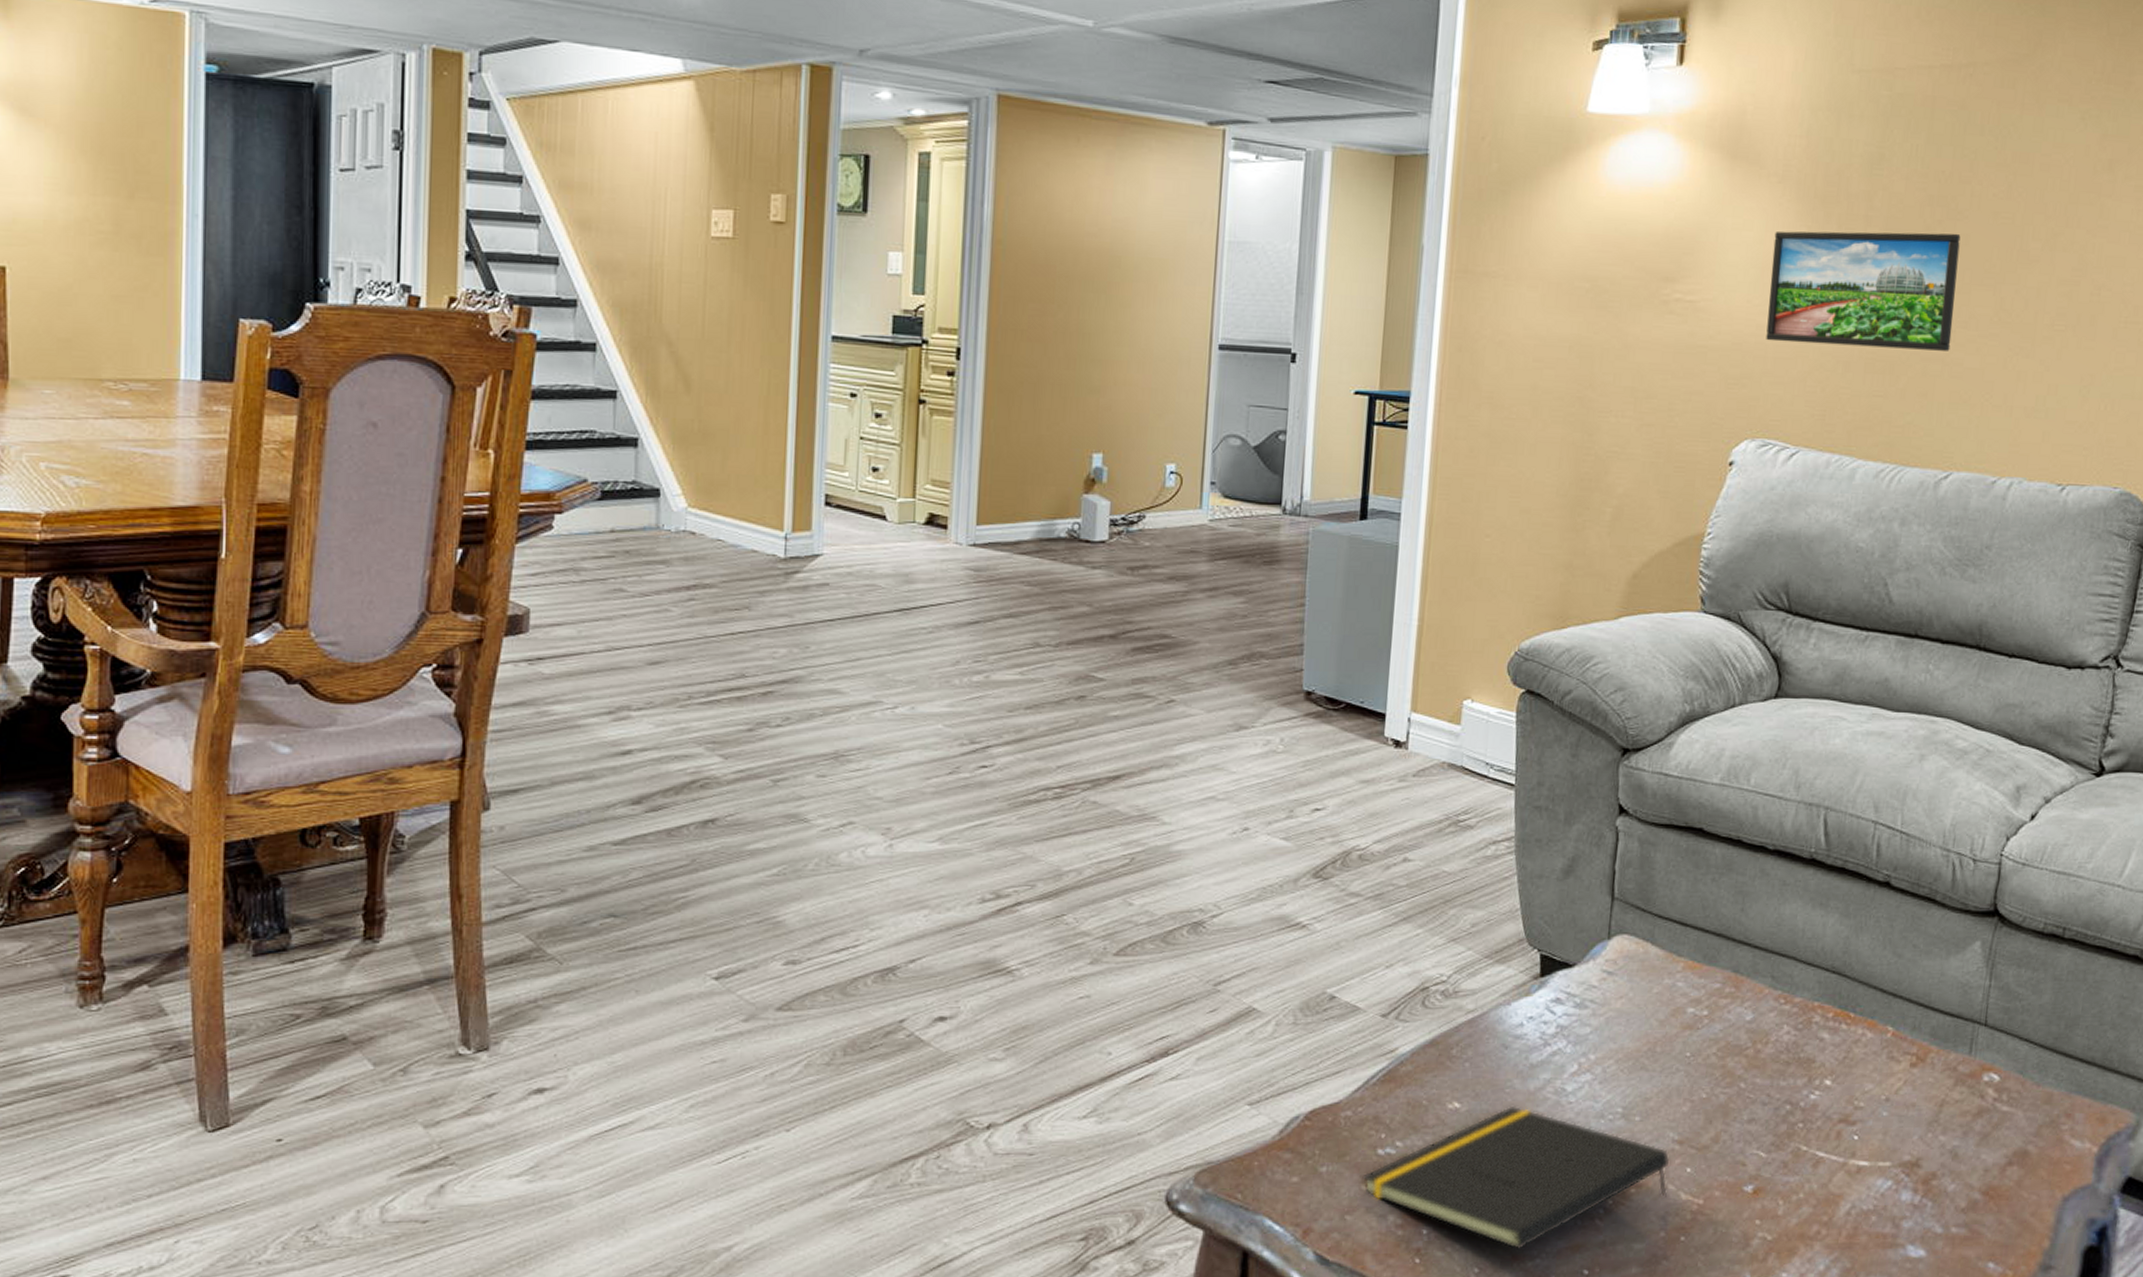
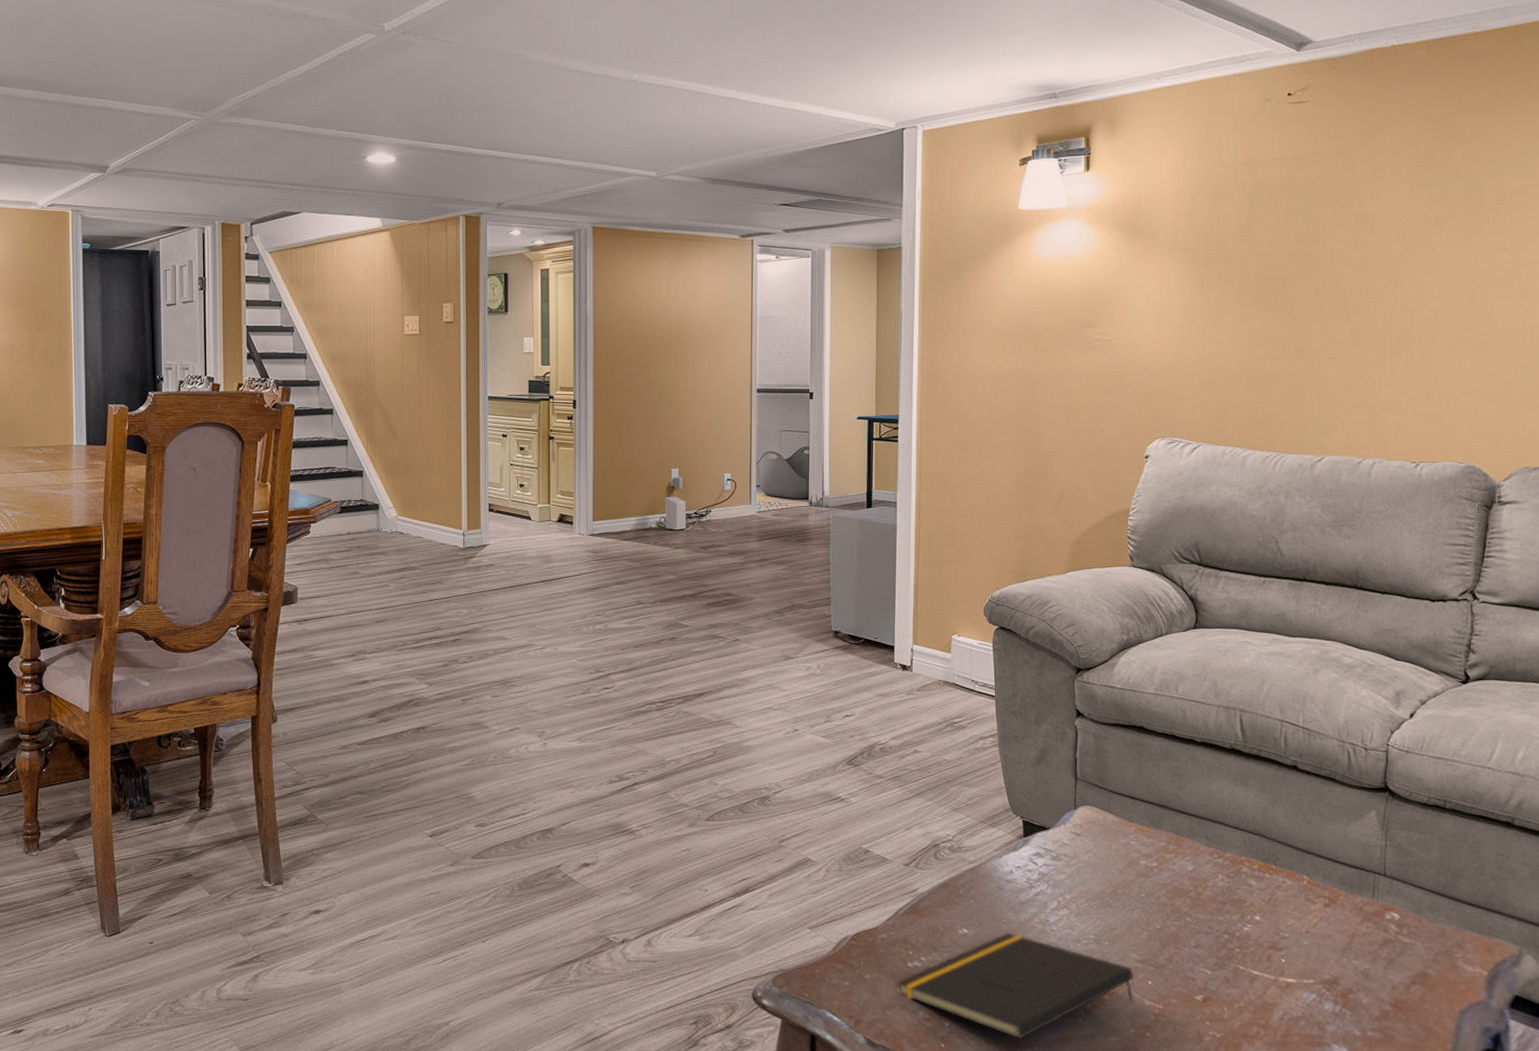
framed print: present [1766,230,1961,351] -> none [1168,279,1318,366]

